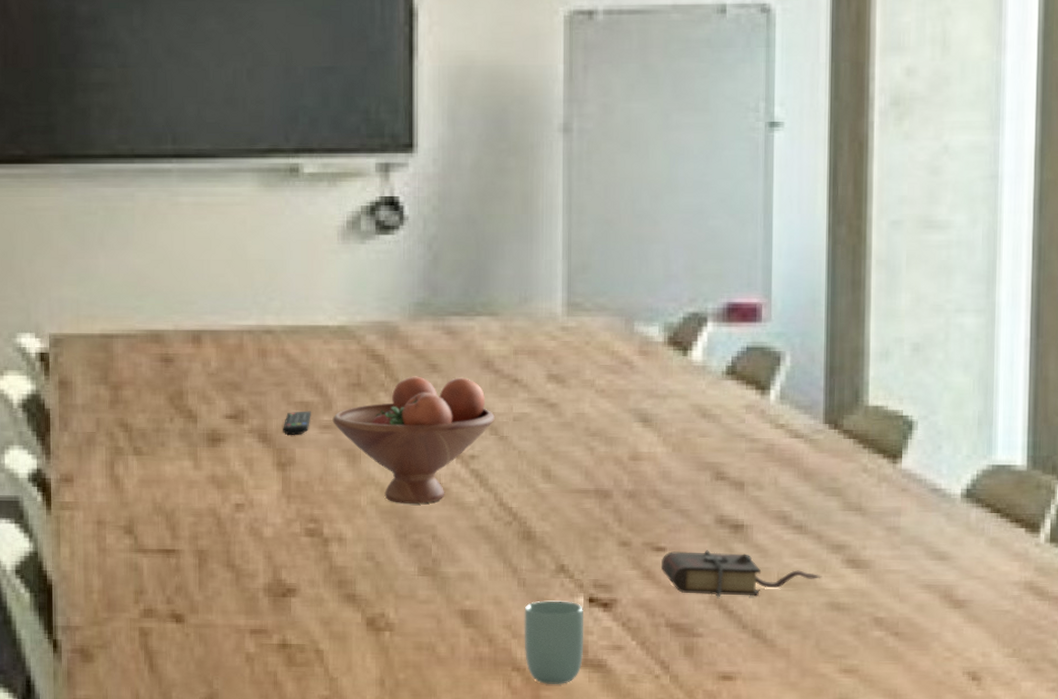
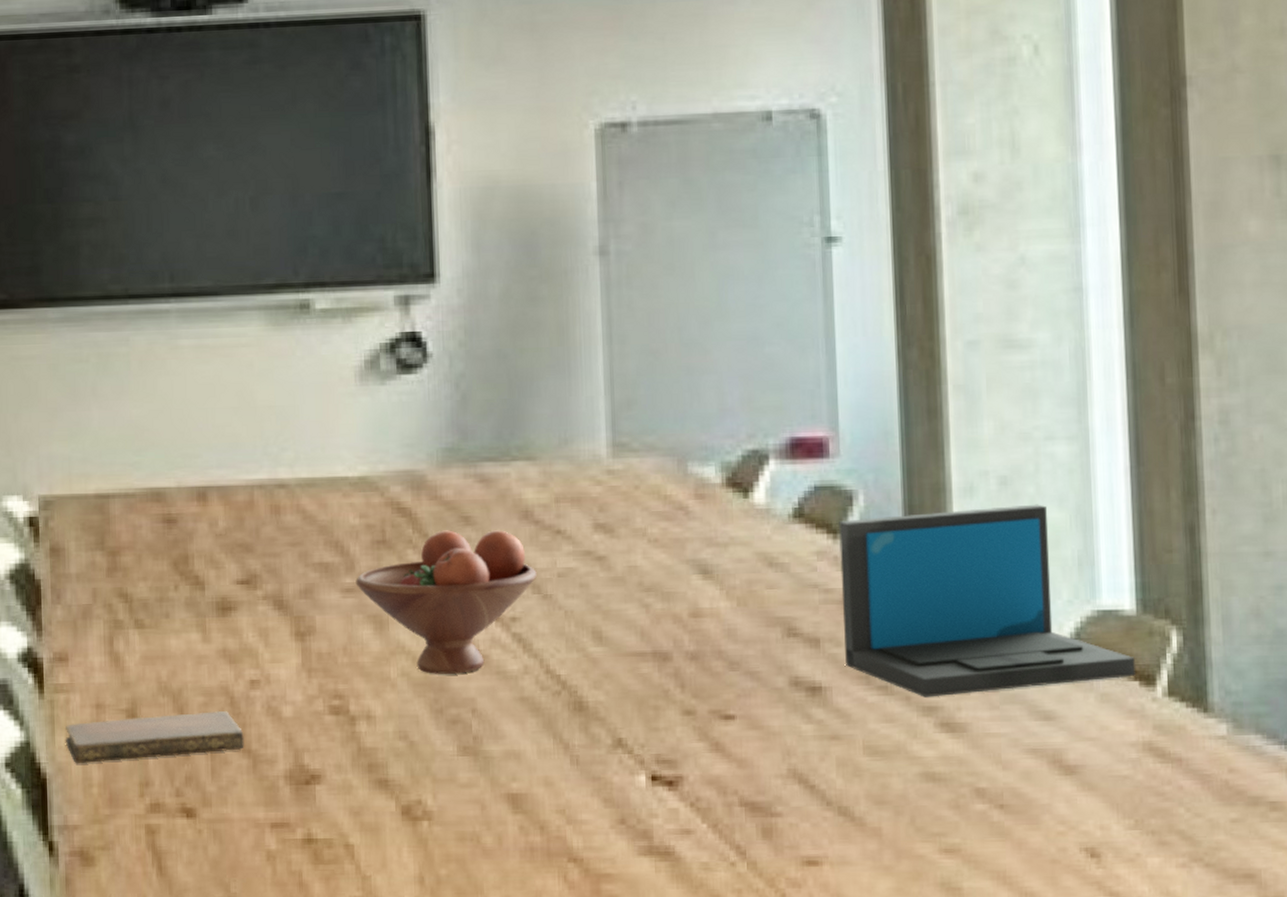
notebook: none [69,530,229,573] -> present [65,711,244,764]
remote control: present [283,411,311,435] -> none [300,573,332,601]
cup: present [524,600,584,685] -> none [579,779,648,877]
book: present [661,550,822,597] -> none [731,716,914,770]
laptop: none [765,369,1024,537] -> present [839,504,1137,698]

